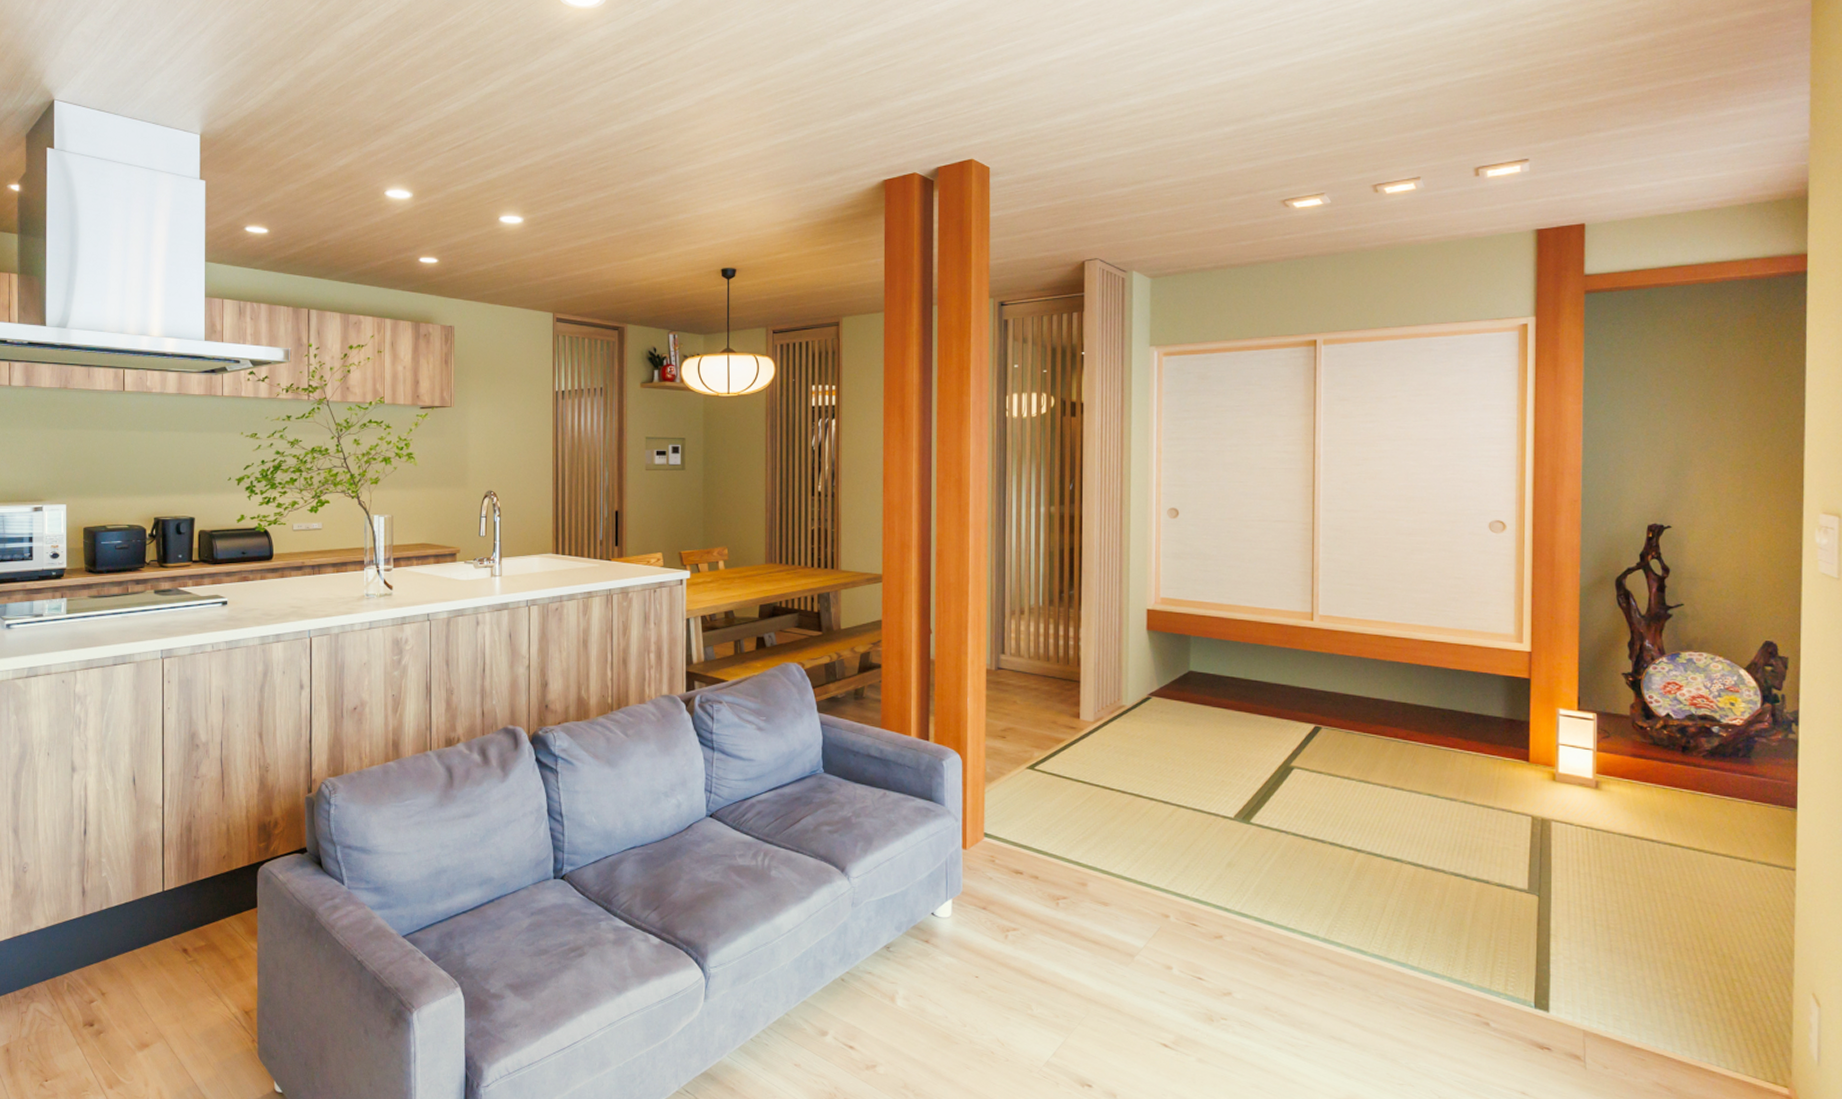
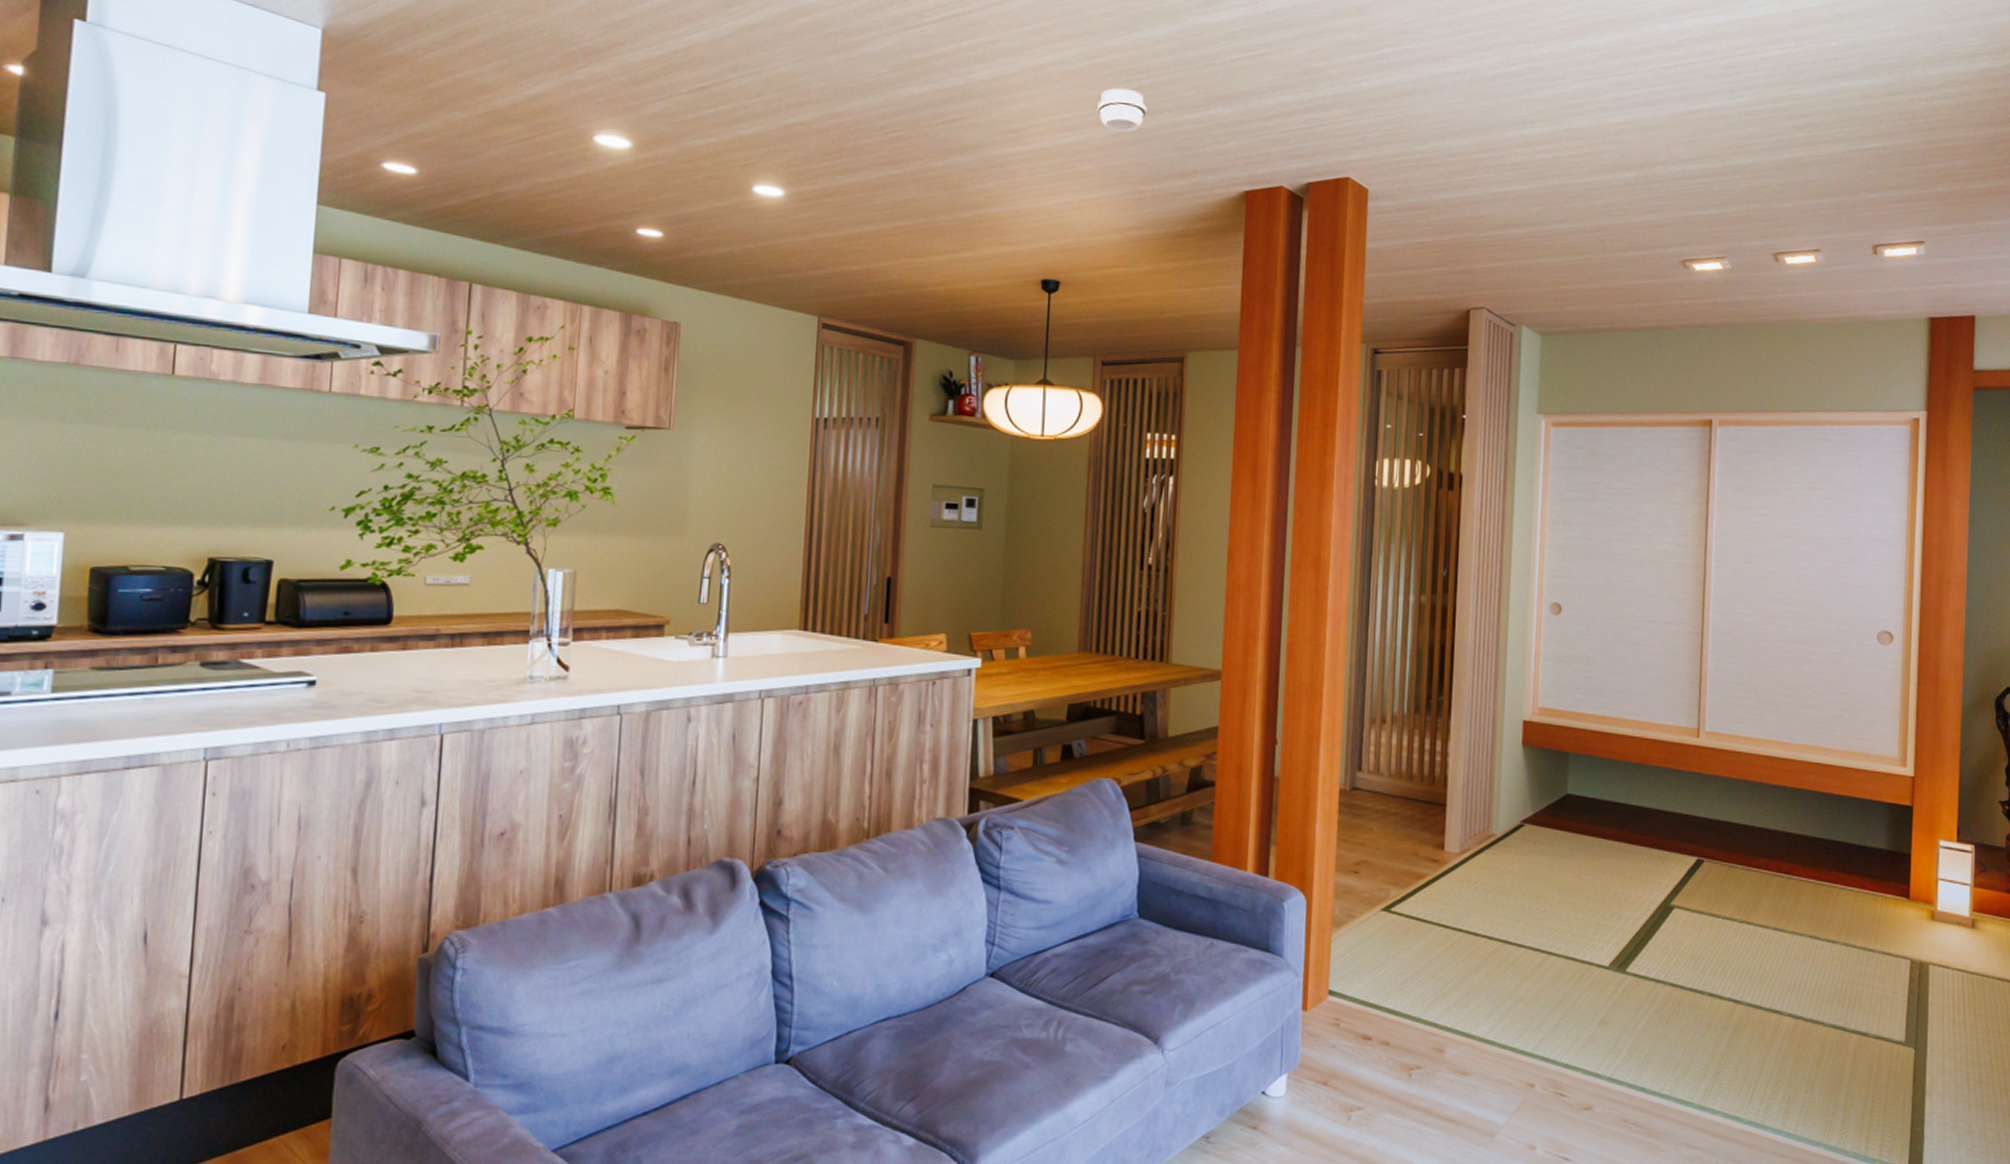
smoke detector: none [759,106,799,142] -> present [1097,87,1147,132]

